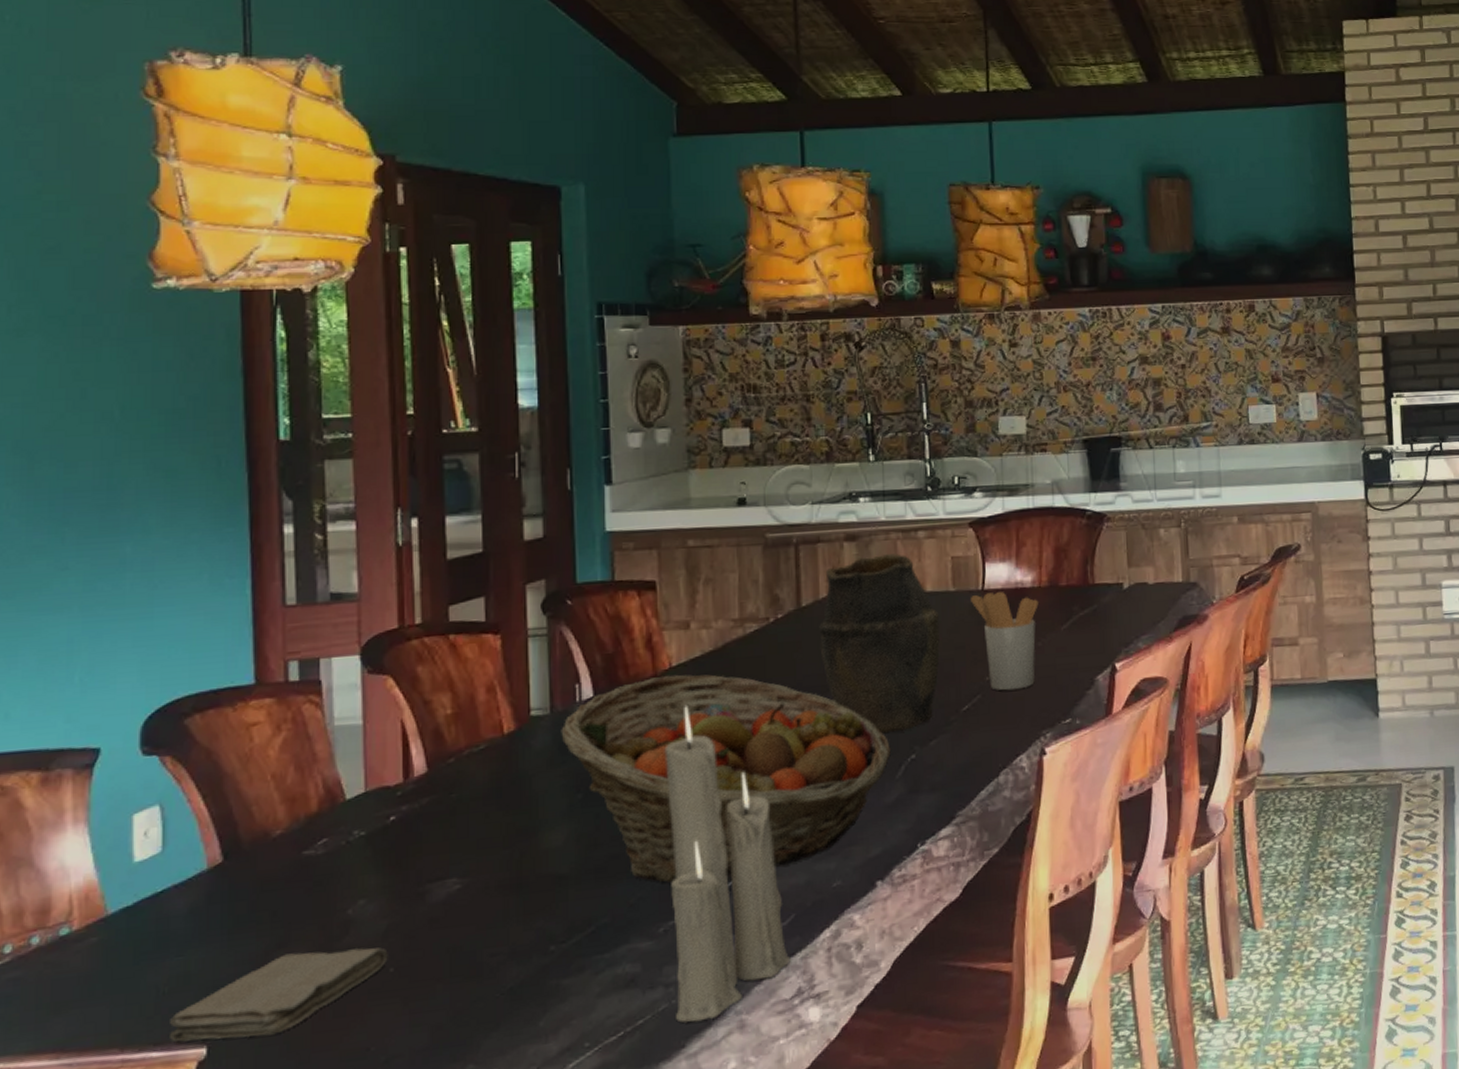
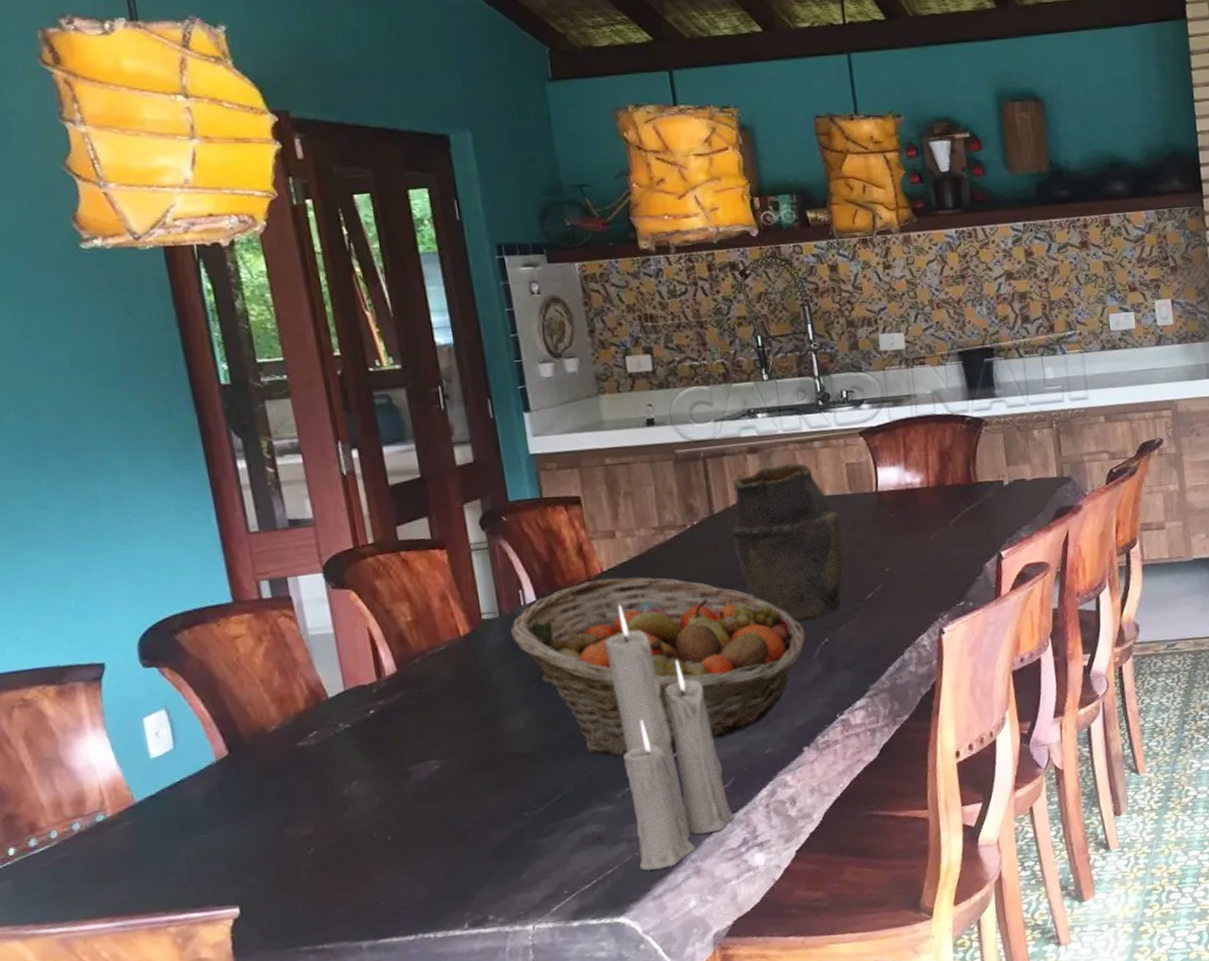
washcloth: present [170,947,388,1043] -> none [204,820,385,905]
utensil holder: present [969,591,1039,691] -> none [865,492,930,580]

